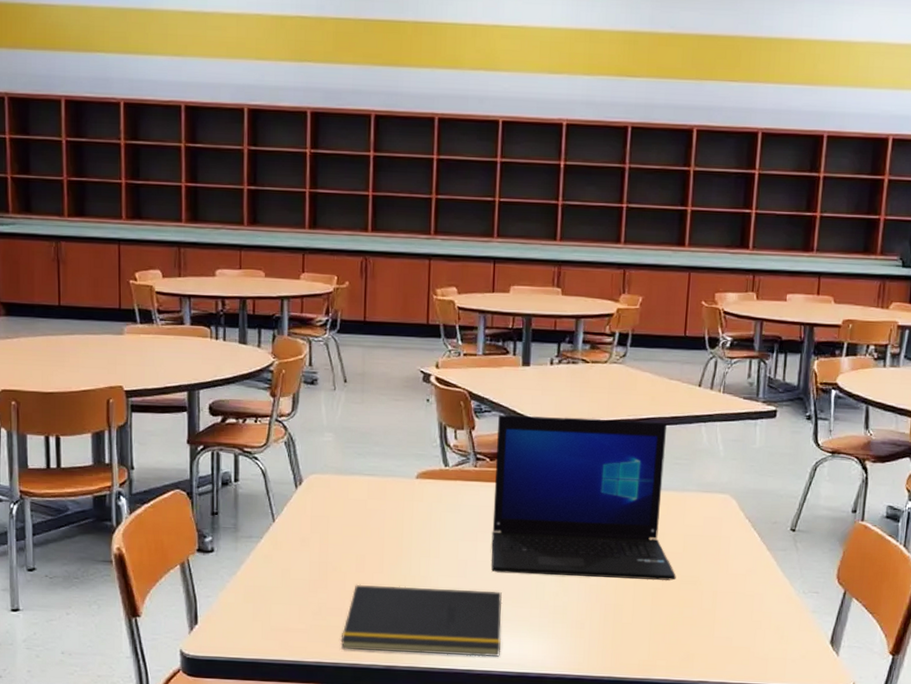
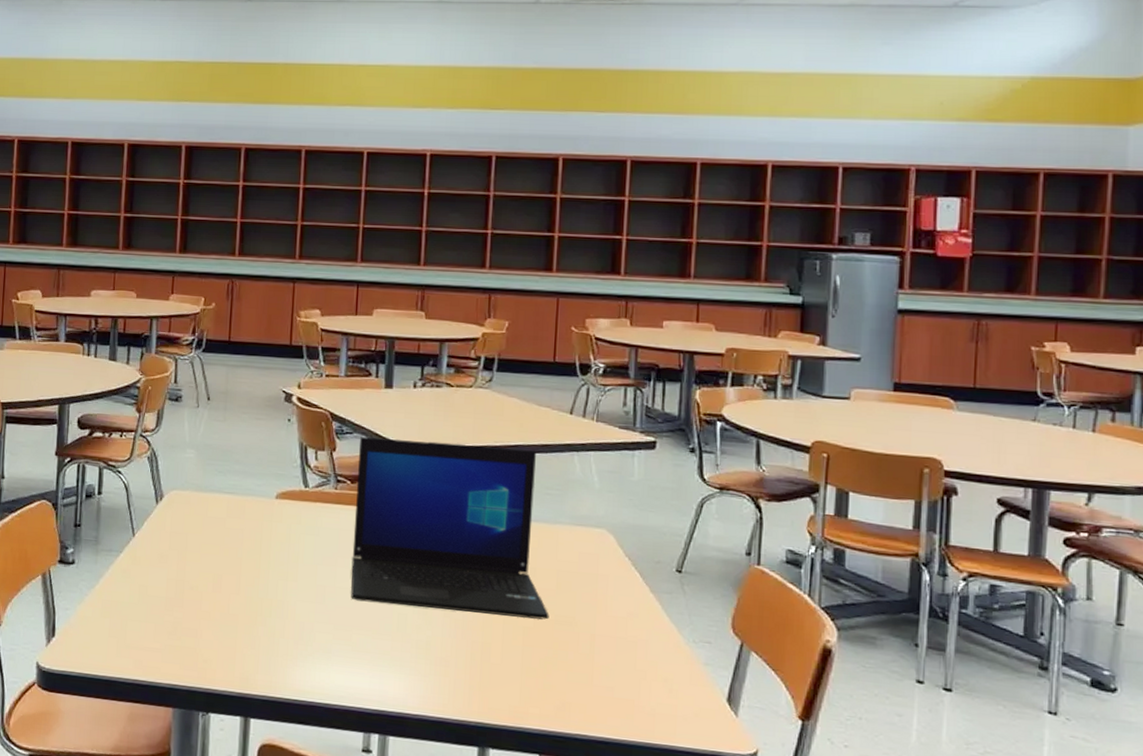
notepad: present [340,584,503,657] -> none [194,604,362,692]

